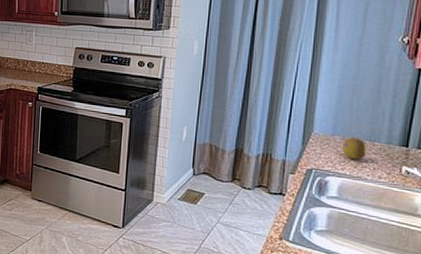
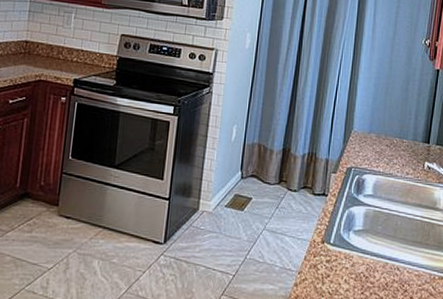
fruit: present [342,137,366,160] -> none [377,135,397,157]

